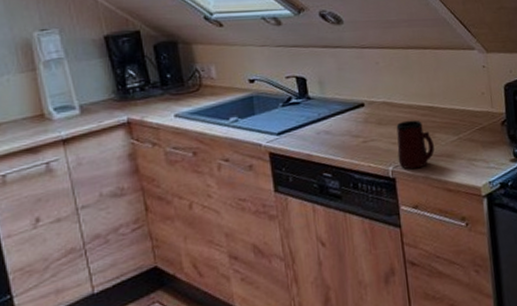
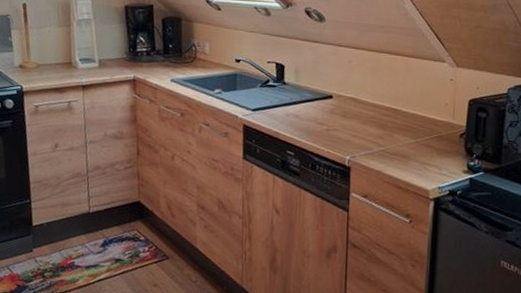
mug: present [396,120,435,170] -> none [356,117,391,163]

